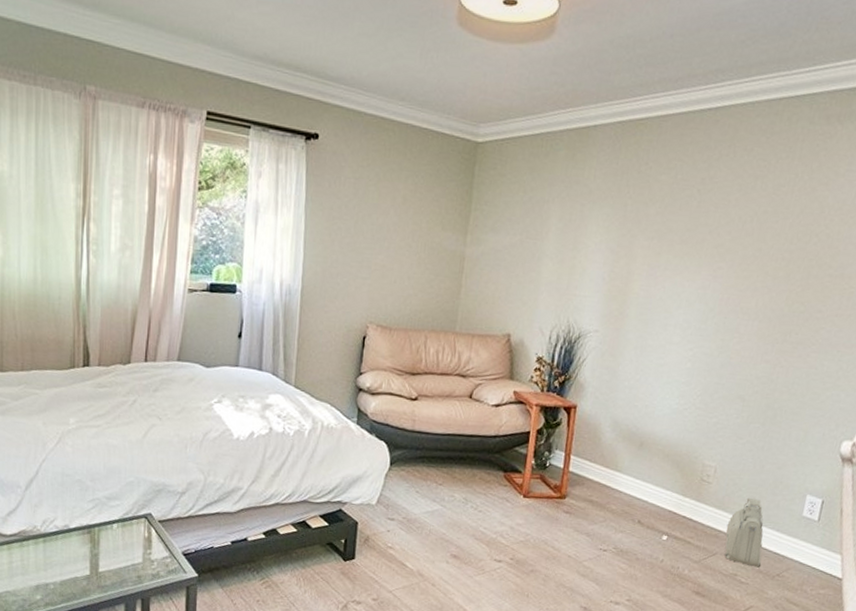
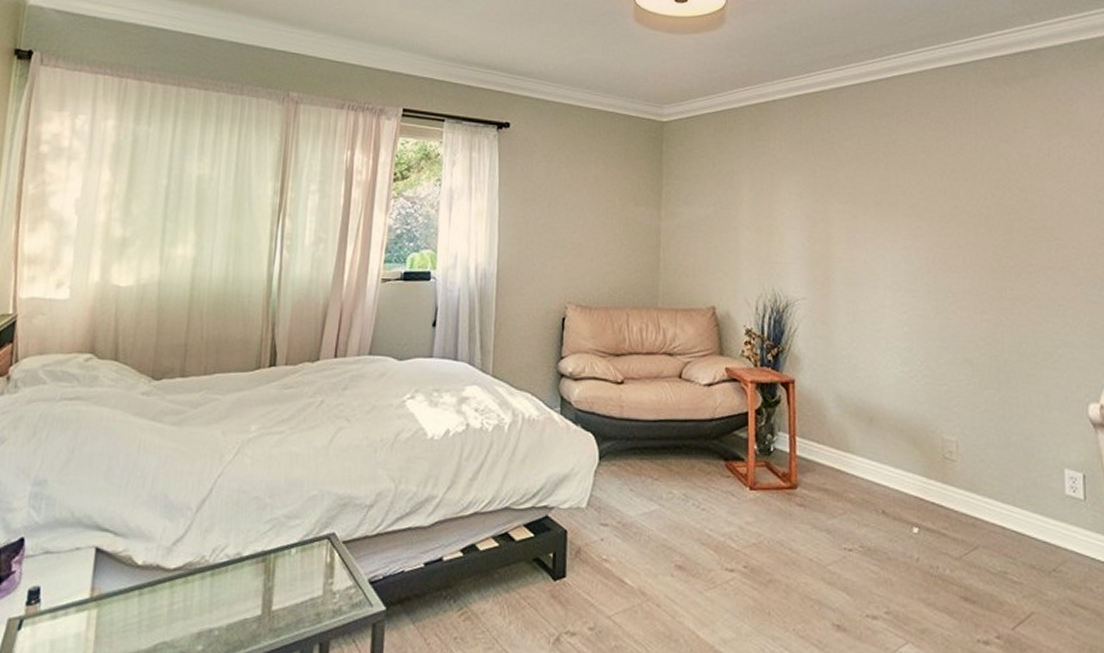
handbag: present [724,497,763,568] -> none [983,475,1031,562]

